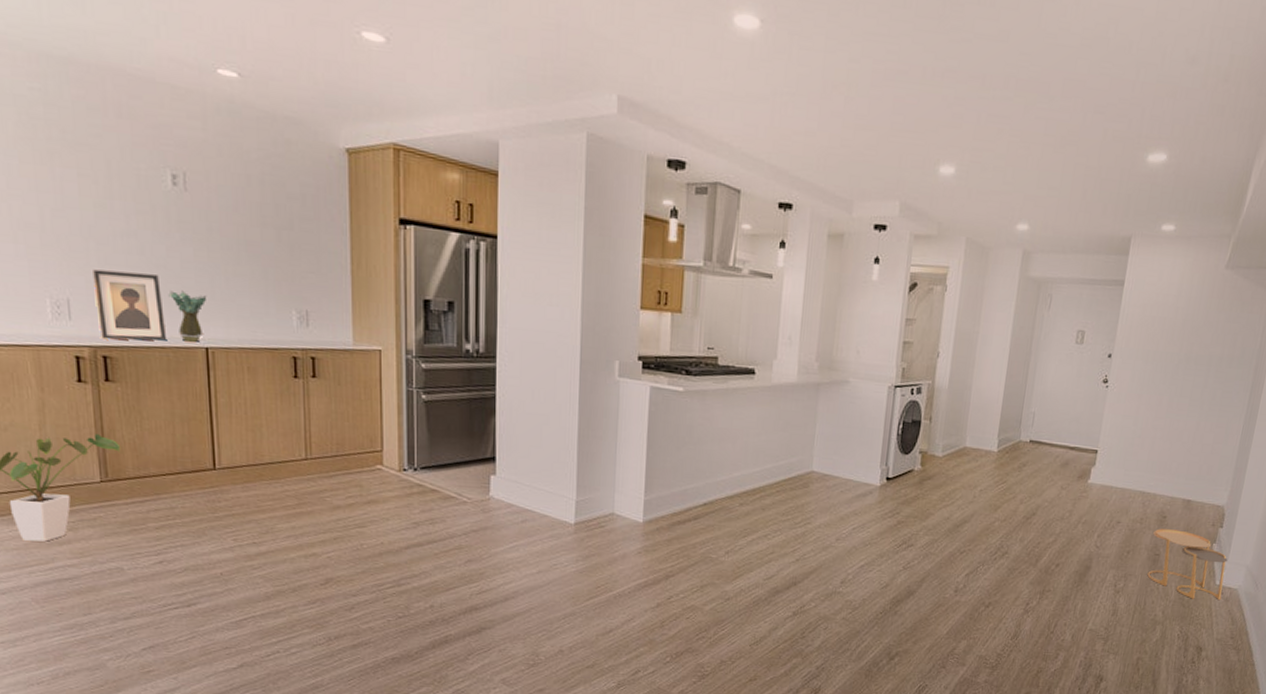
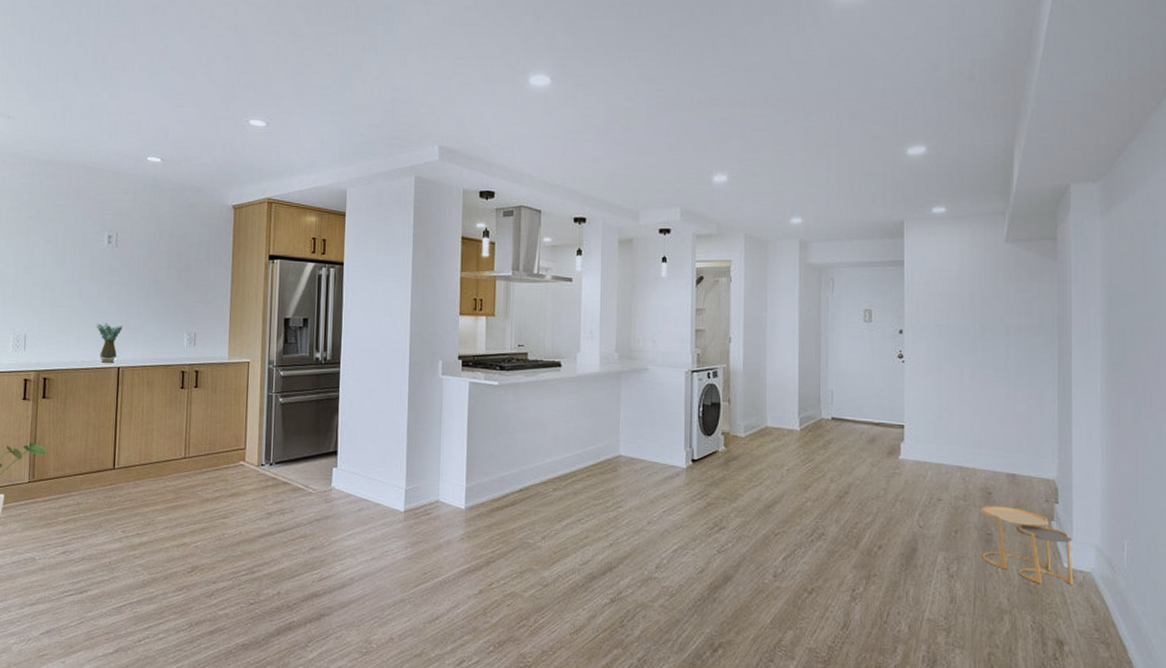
picture frame: present [93,269,167,341] -> none [44,311,91,365]

